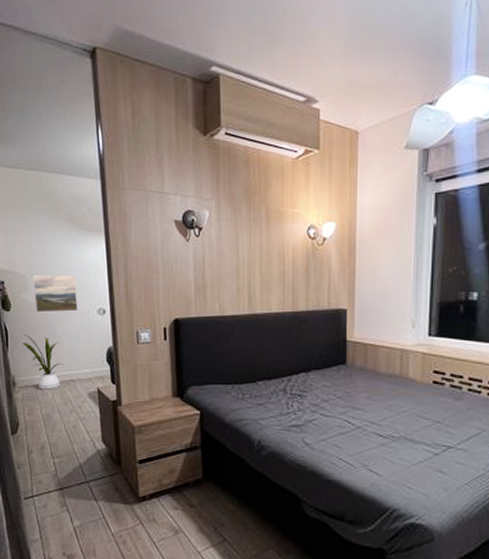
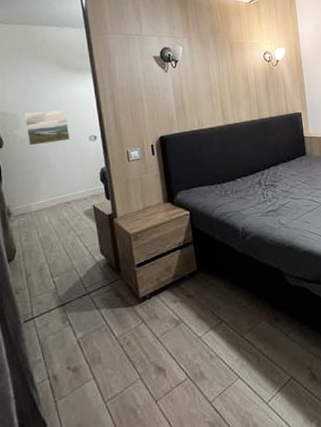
house plant: present [22,334,64,390] -> none [16,166,59,215]

